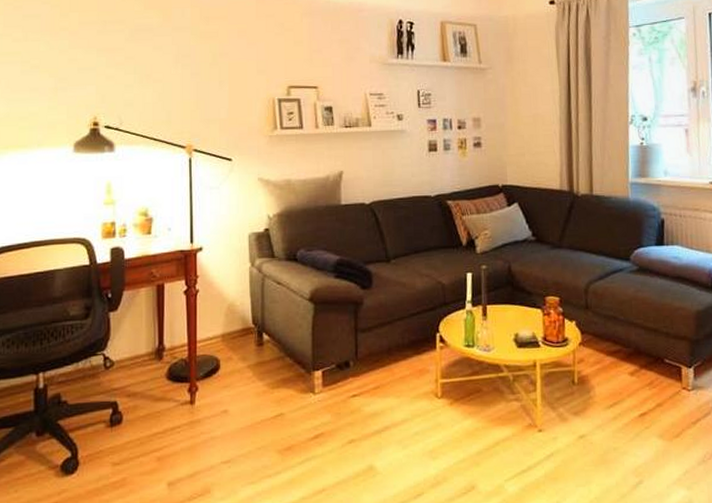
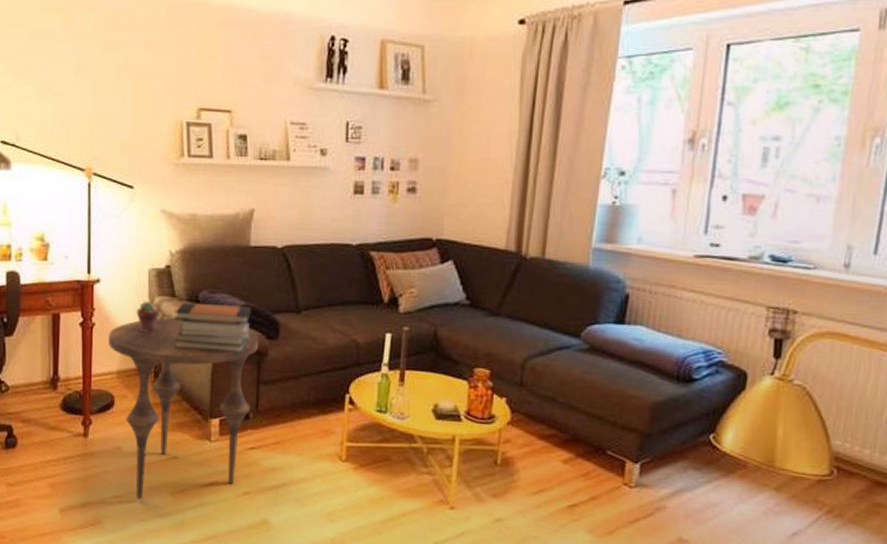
side table: none [212,278,355,462] -> present [109,318,260,499]
potted succulent: none [238,264,260,294] -> present [136,301,159,333]
book stack: none [275,260,346,306] -> present [174,303,251,353]

